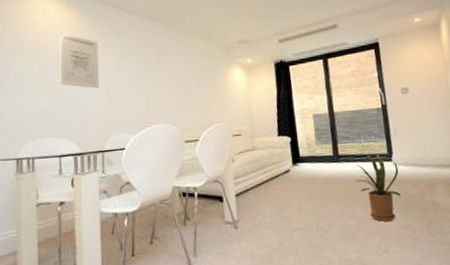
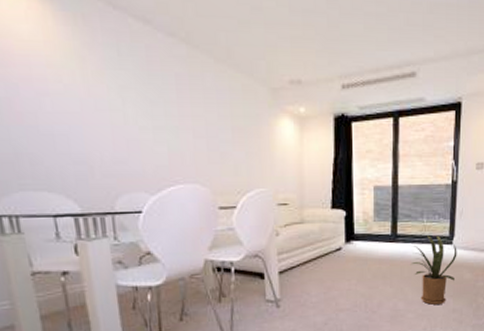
wall art: present [59,33,99,89] -> none [28,38,99,129]

